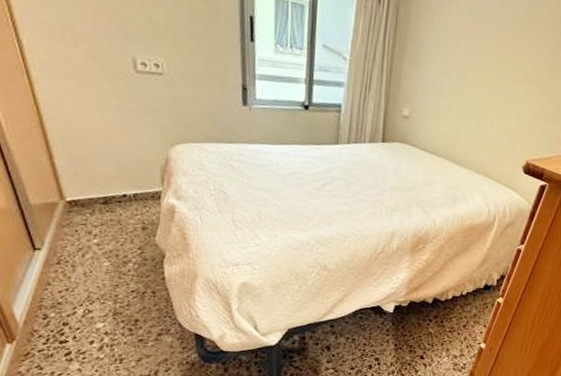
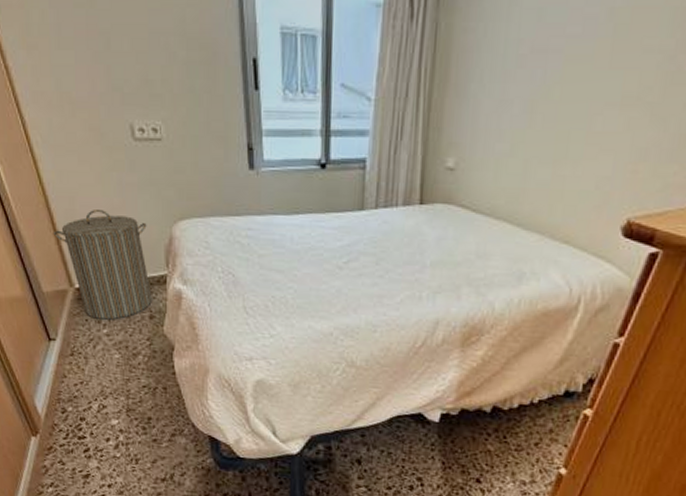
laundry hamper: none [45,130,146,231] -> present [53,210,152,320]

